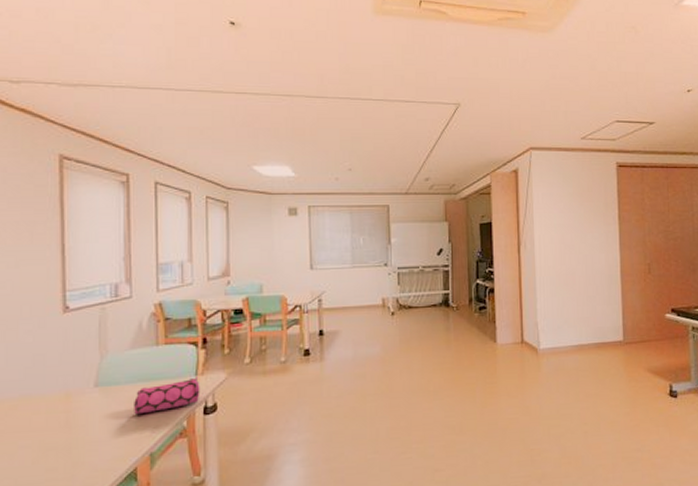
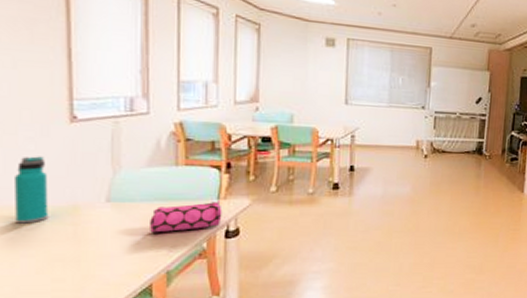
water bottle: none [15,347,44,415] -> present [15,156,49,224]

